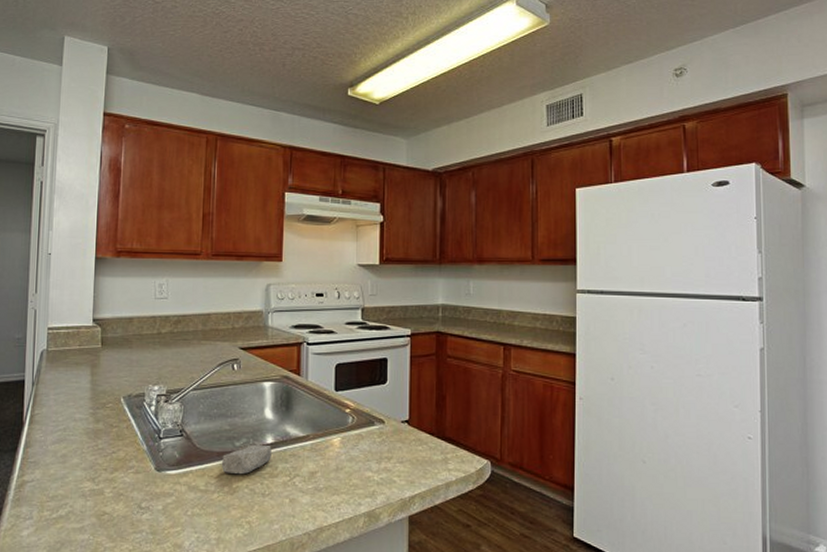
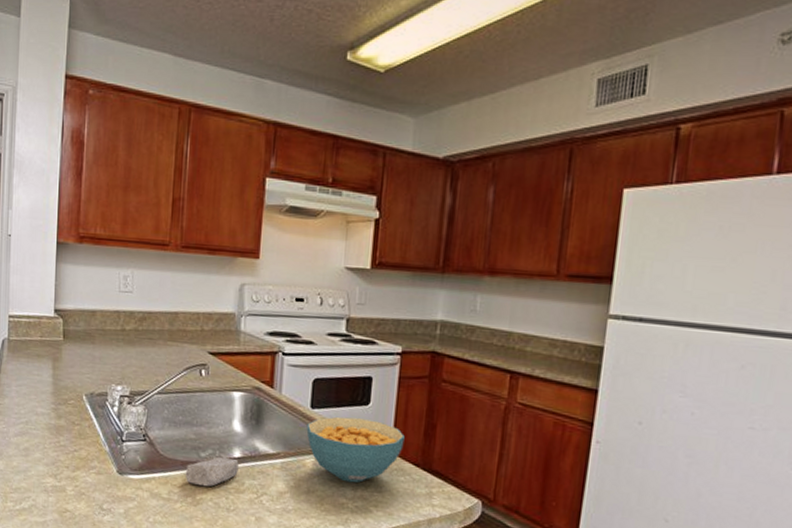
cereal bowl: none [332,396,419,457] -> present [306,416,405,483]

